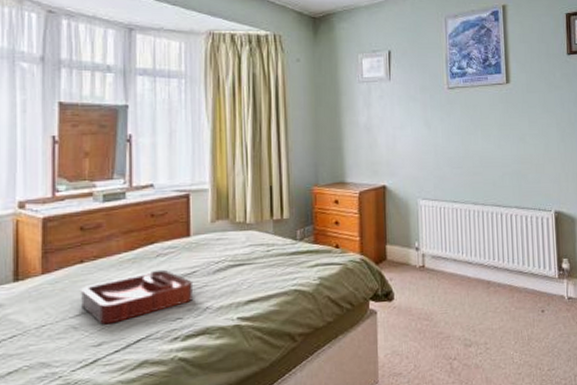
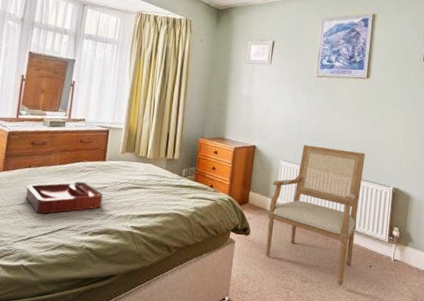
chair: none [413,174,521,342] -> present [265,145,366,286]

